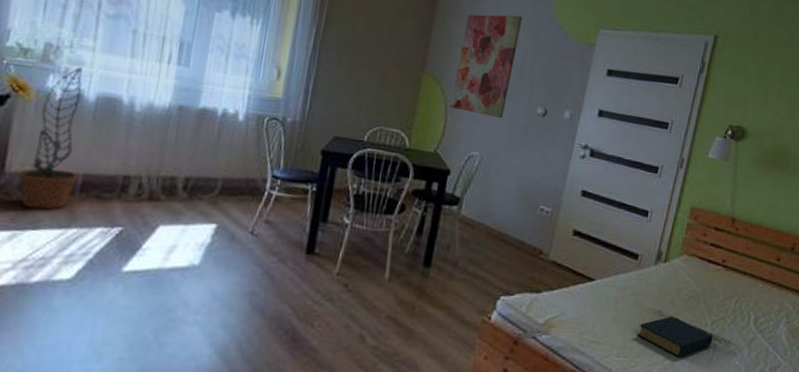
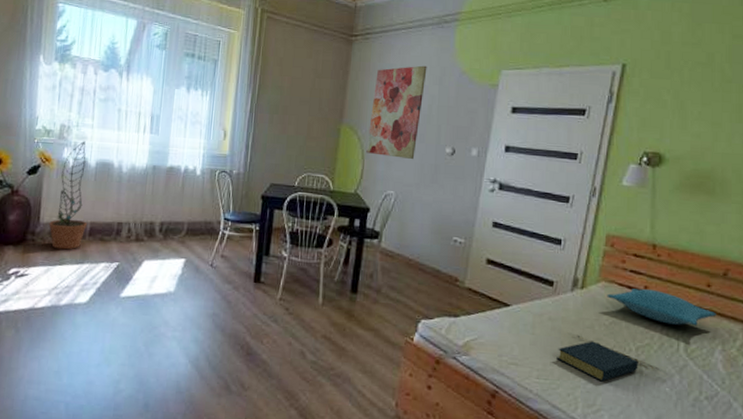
pillow: none [688,262,783,299] -> present [607,289,716,326]

